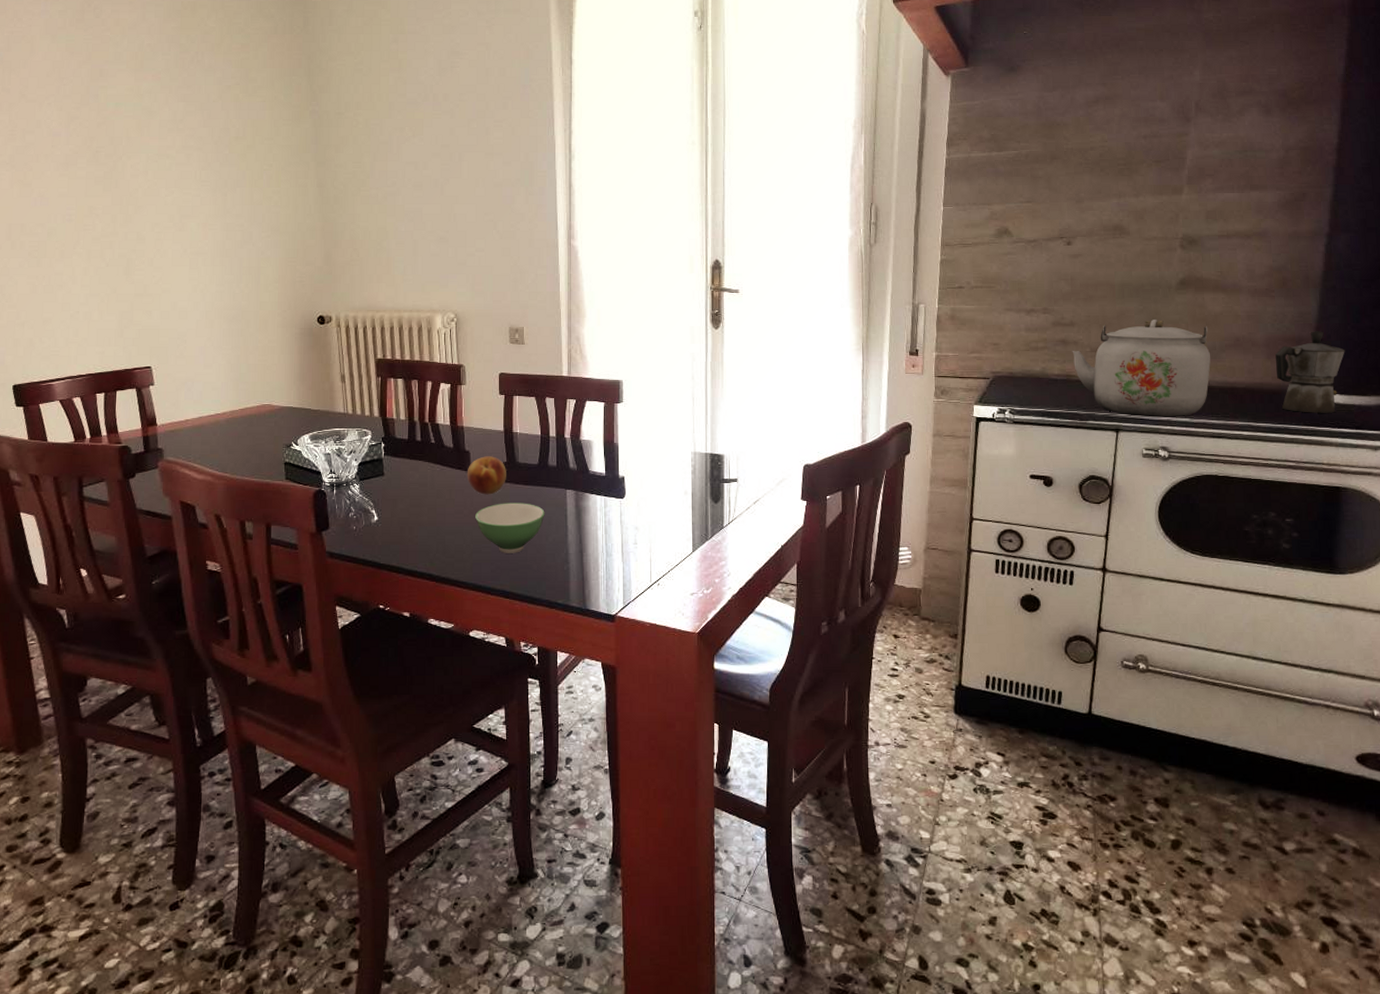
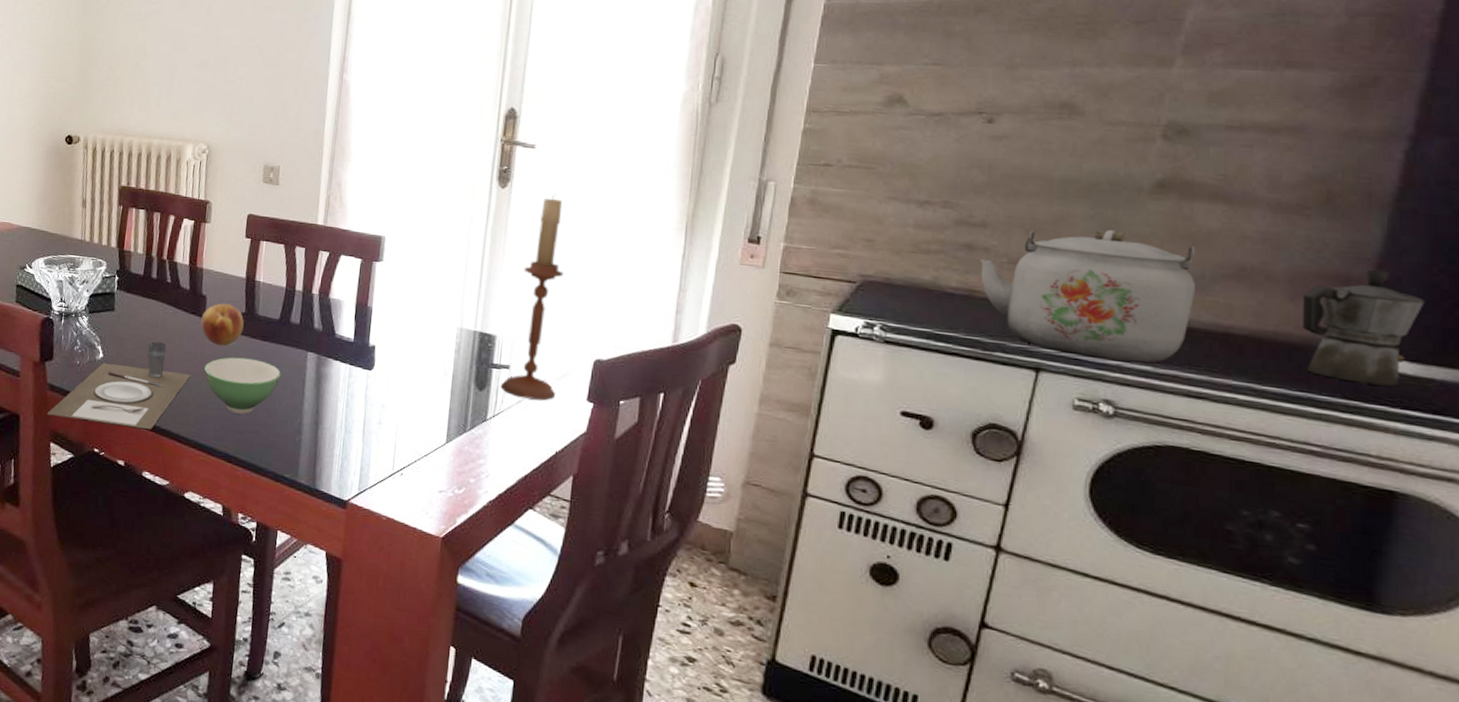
place setting: none [329,499,464,581] -> present [46,341,192,429]
candlestick: none [731,329,776,505] -> present [500,193,564,400]

